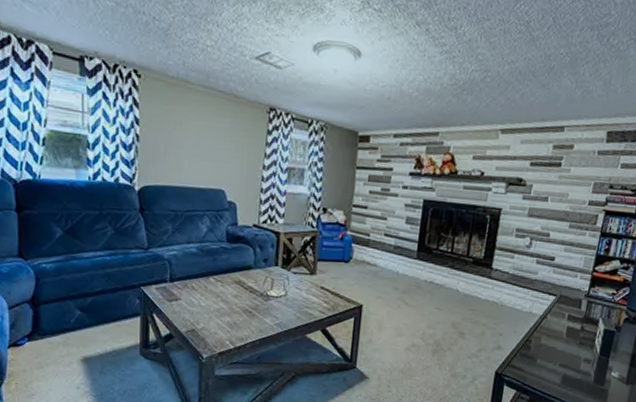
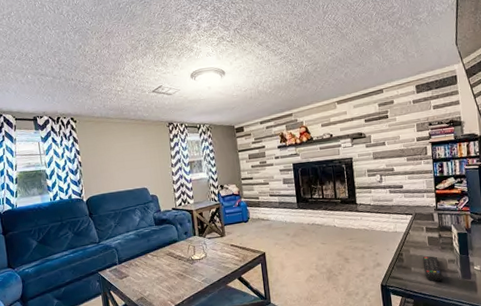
remote control: none [551,349,573,382] -> present [423,256,443,282]

